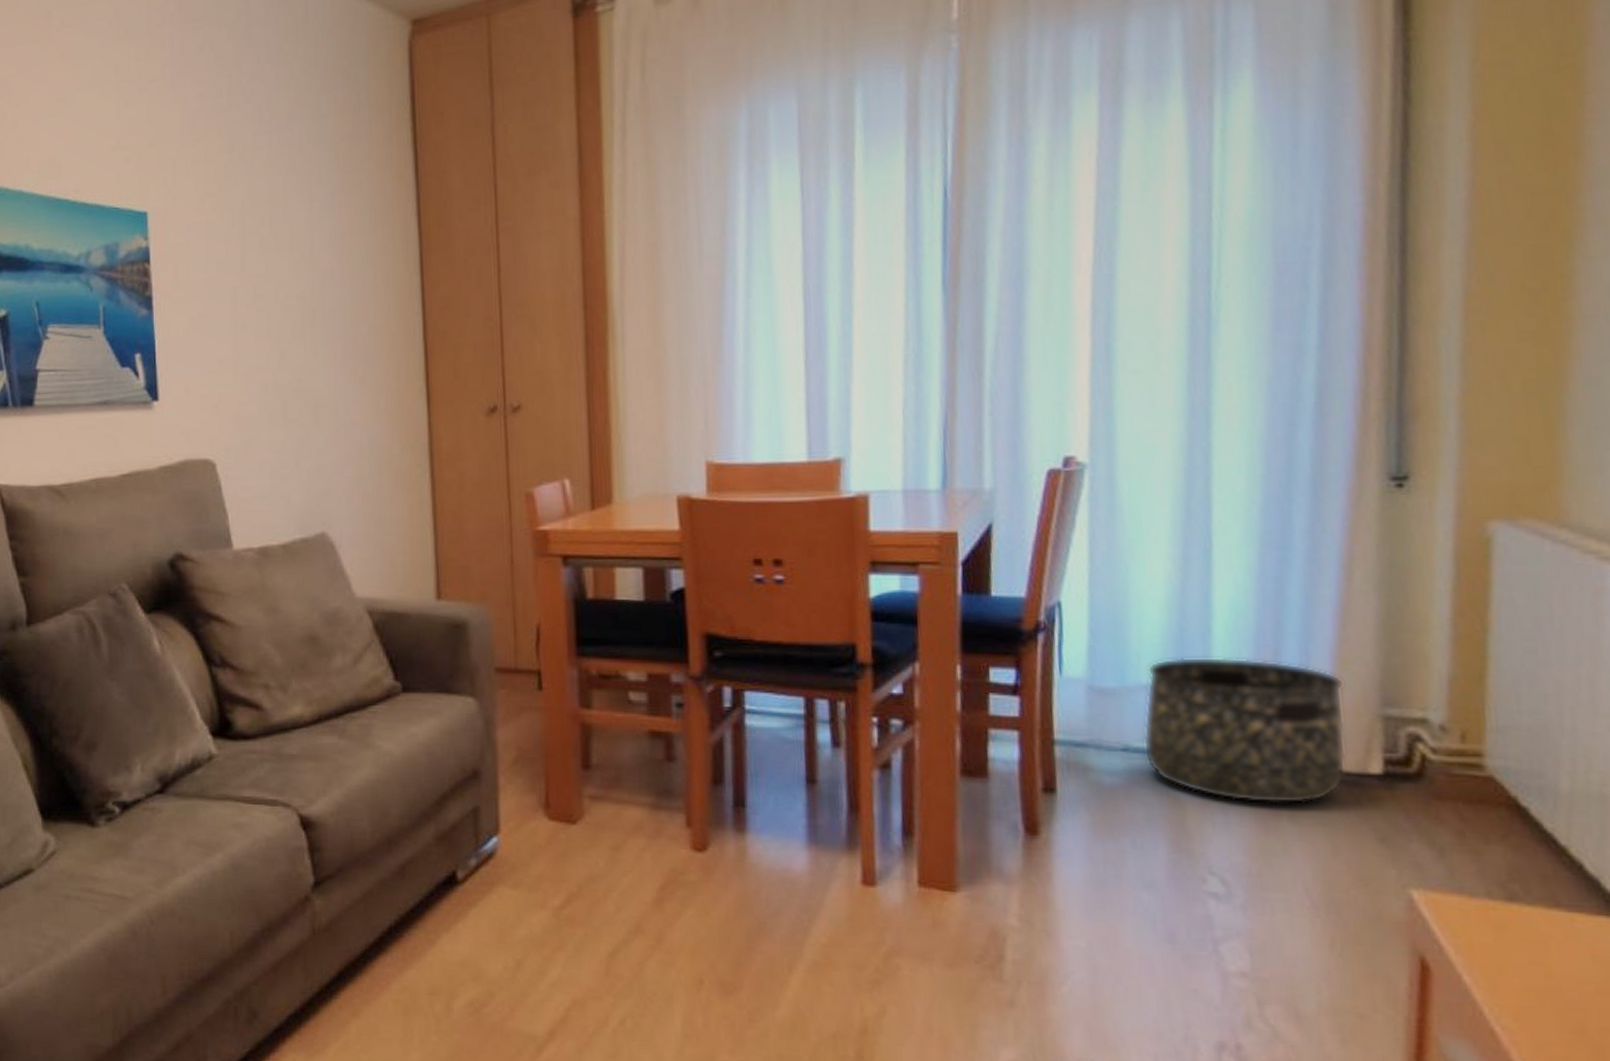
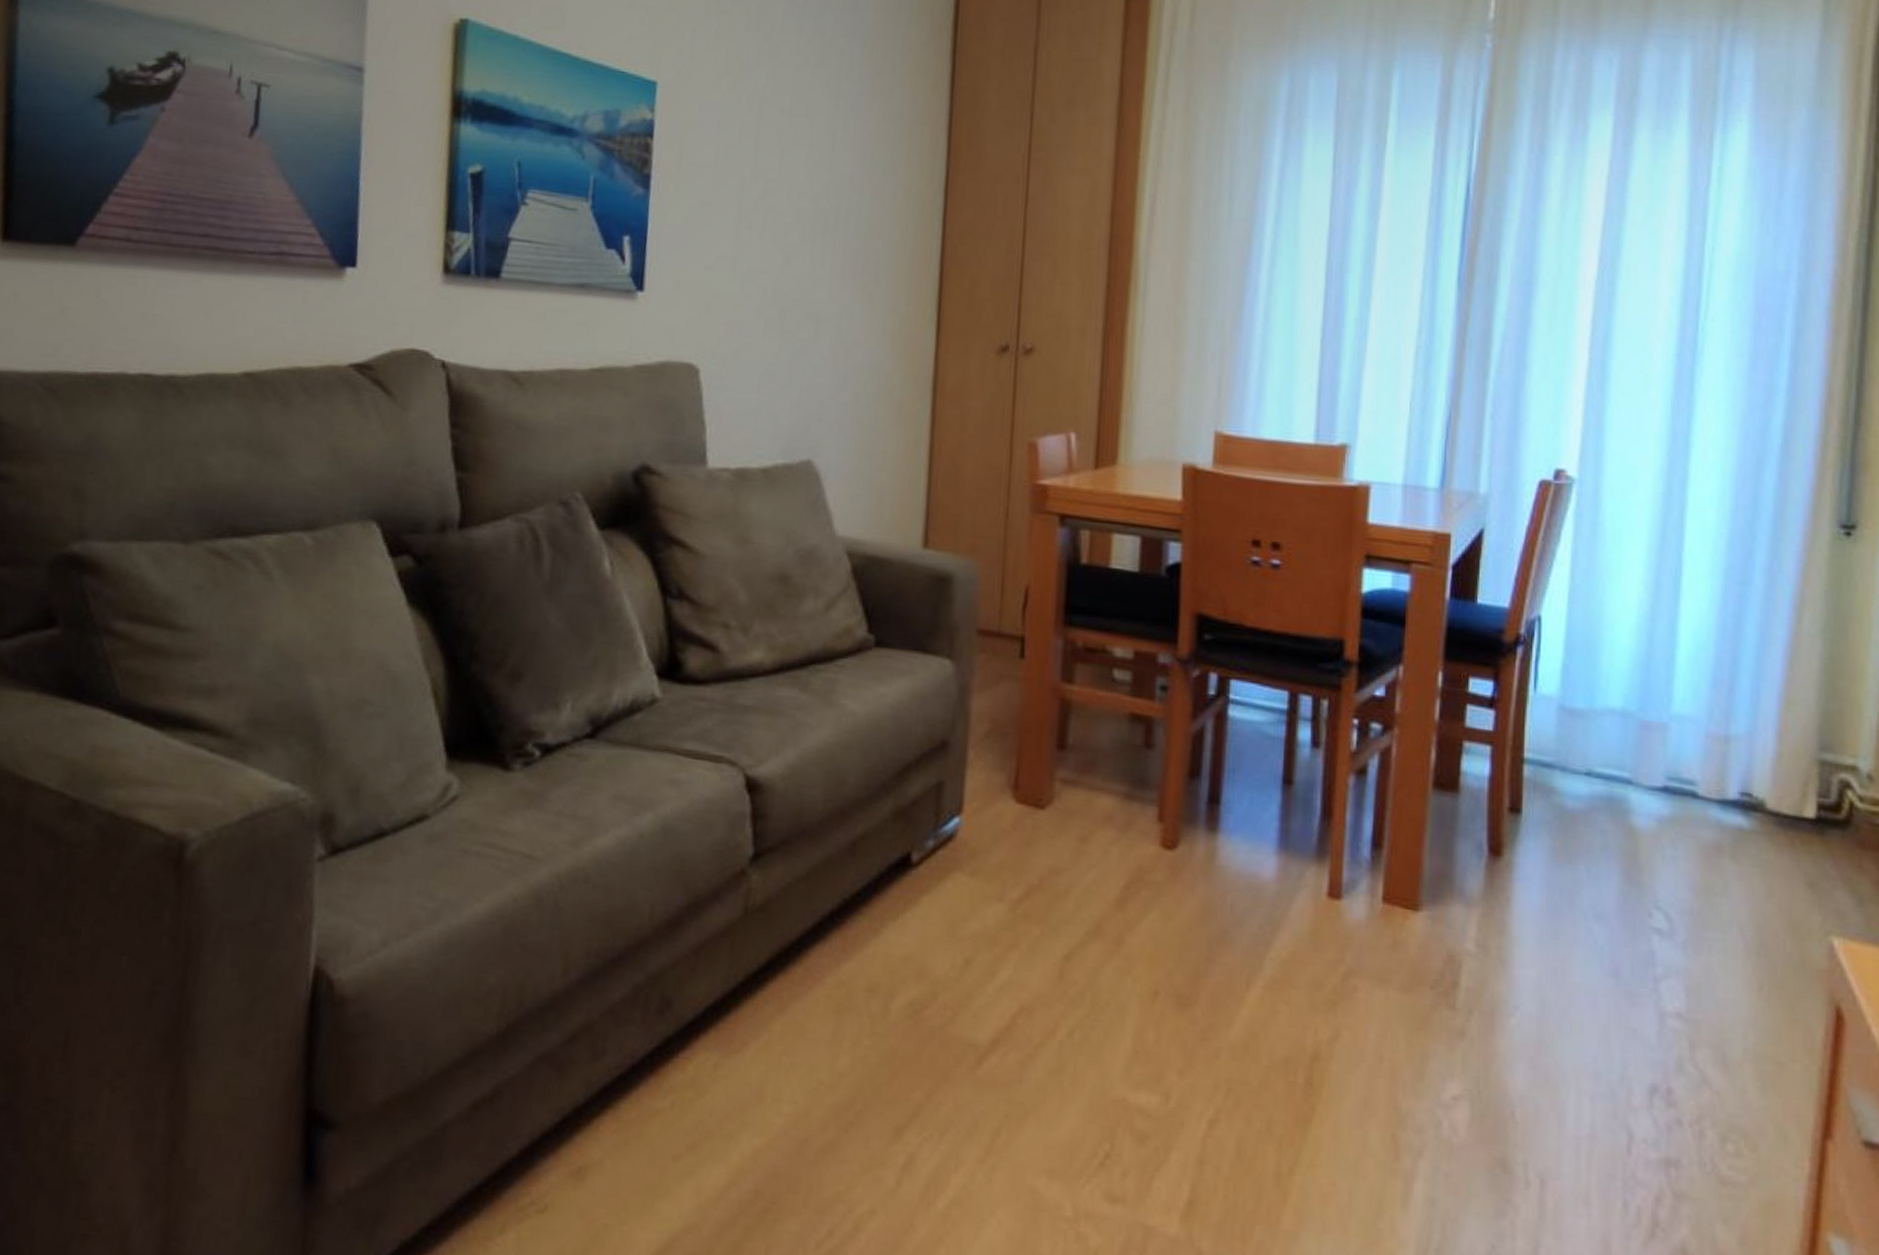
basket: present [1142,656,1347,804] -> none [1605,683,1787,843]

